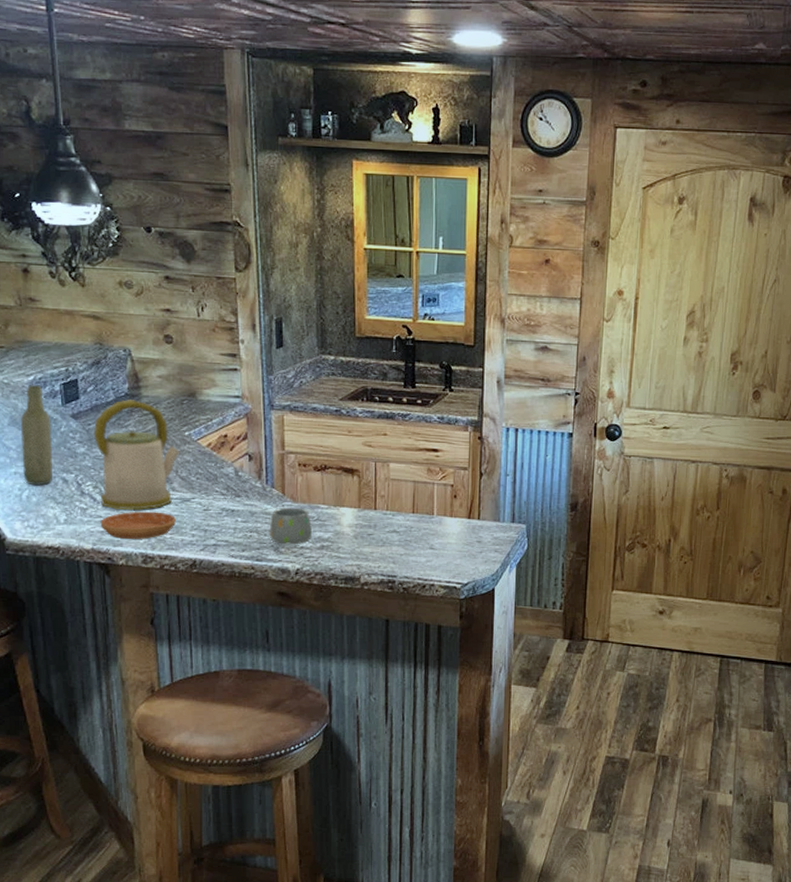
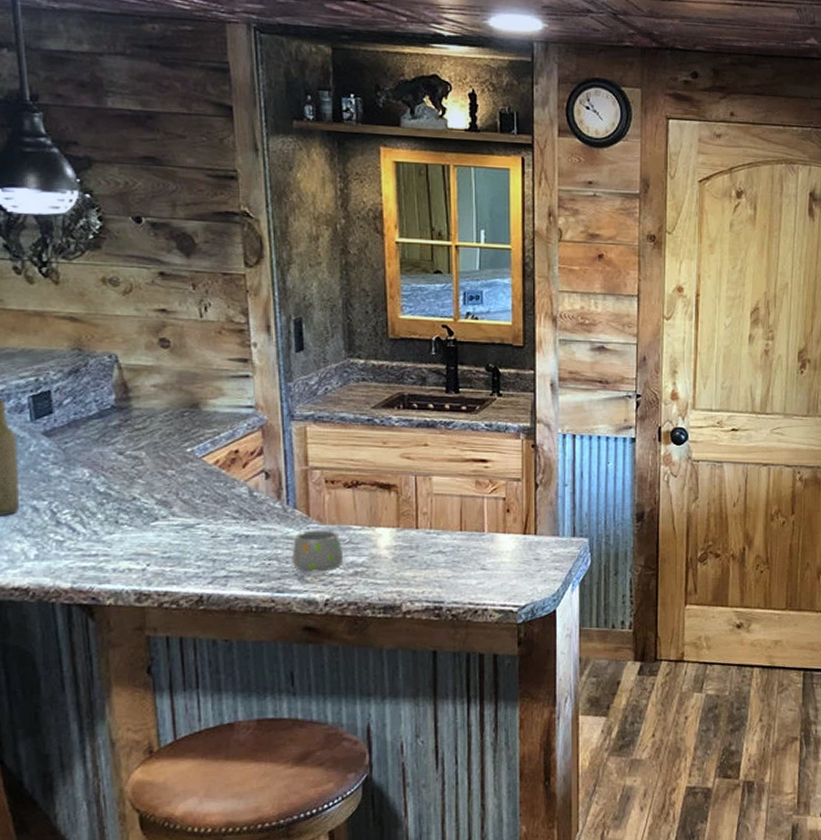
kettle: present [93,399,180,511] -> none [71,413,181,542]
saucer: present [100,511,176,539] -> none [81,541,177,574]

